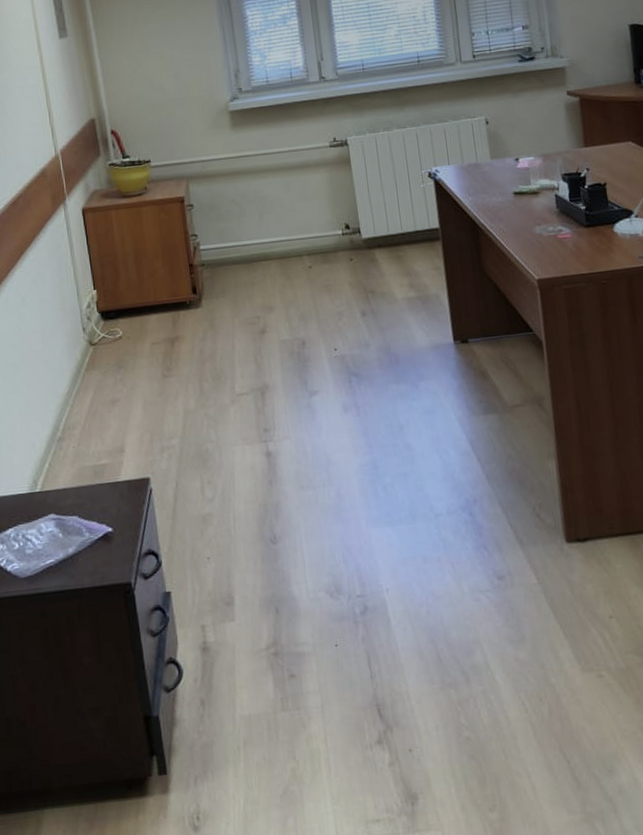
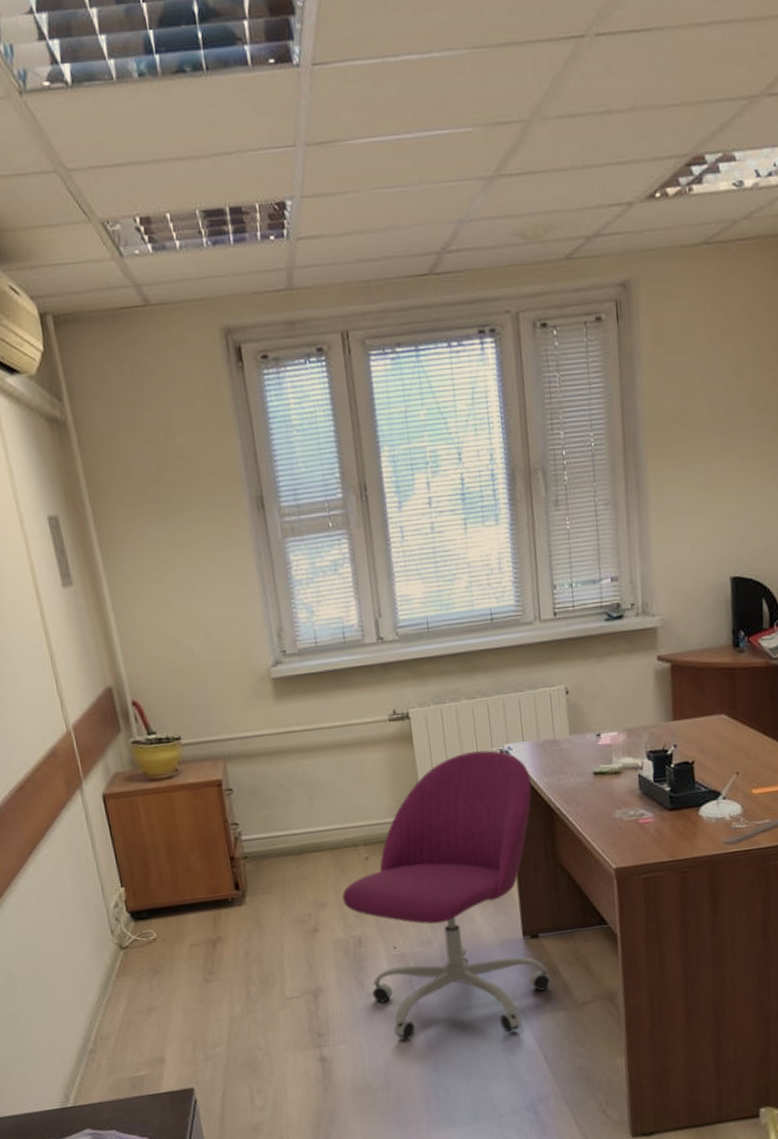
office chair: none [288,172,482,437] -> present [342,750,551,1040]

